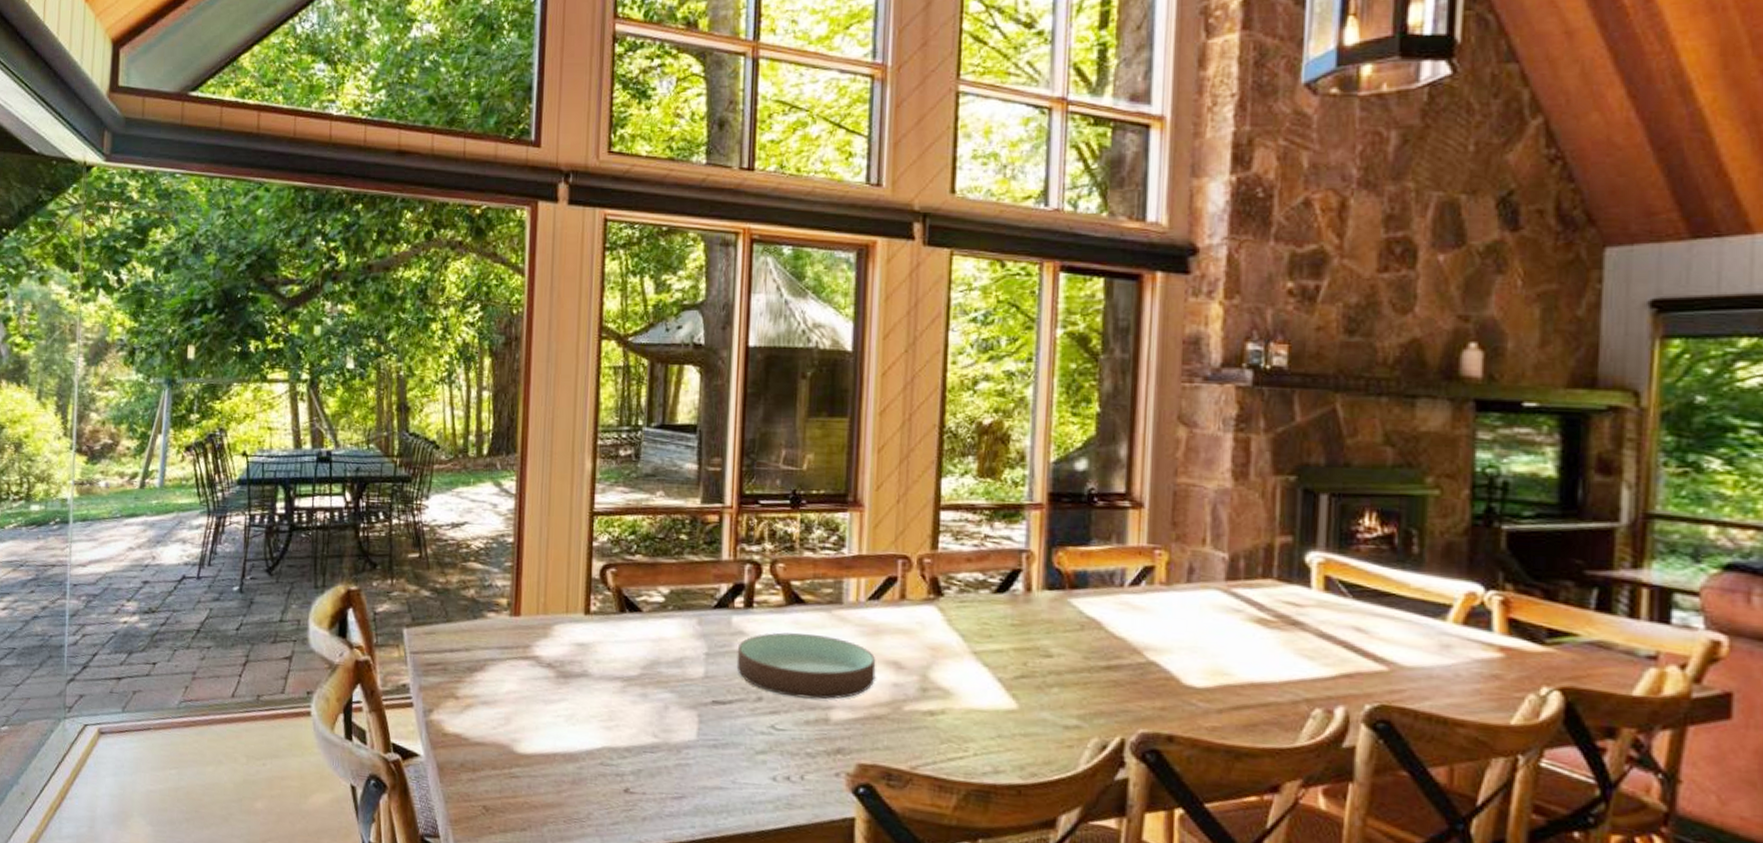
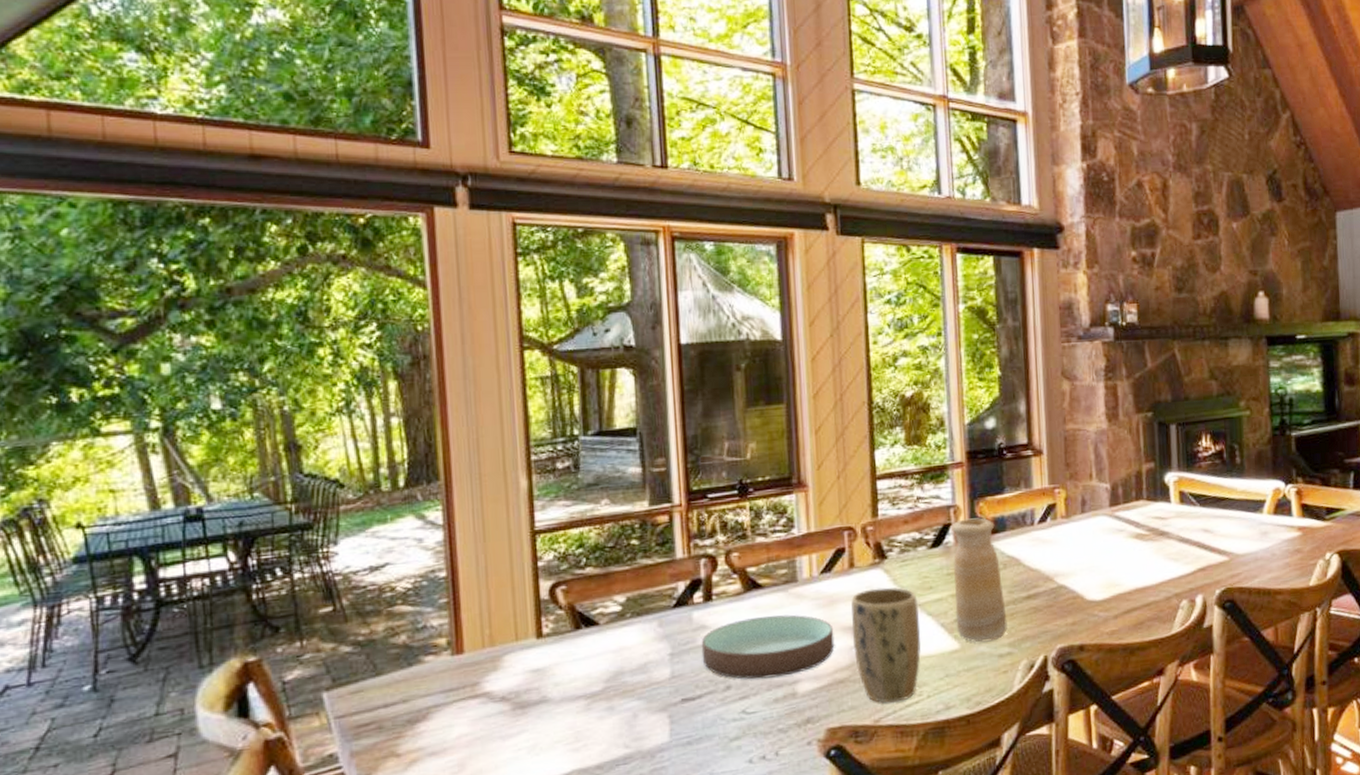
plant pot: none [895,625,974,753] -> present [851,587,921,704]
vase: none [1016,567,1079,709] -> present [952,517,1008,643]

